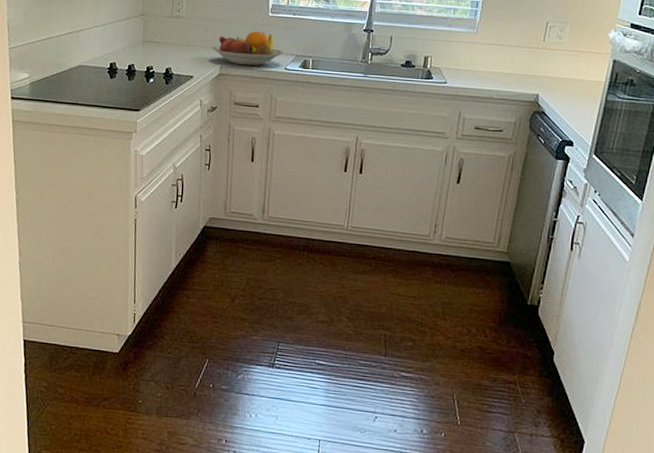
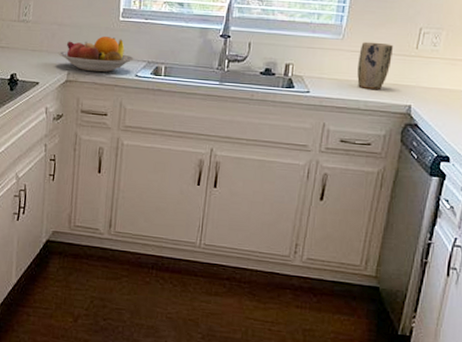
plant pot: none [490,35,522,80] -> present [357,41,393,89]

